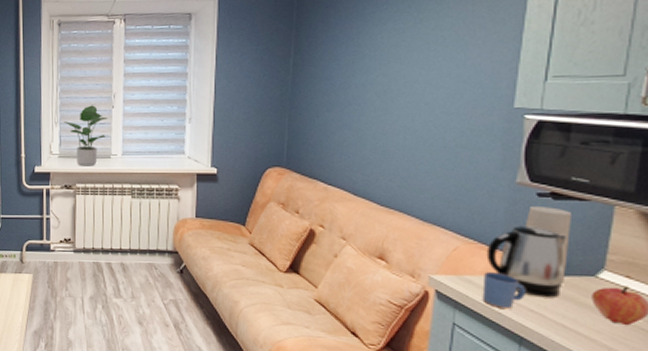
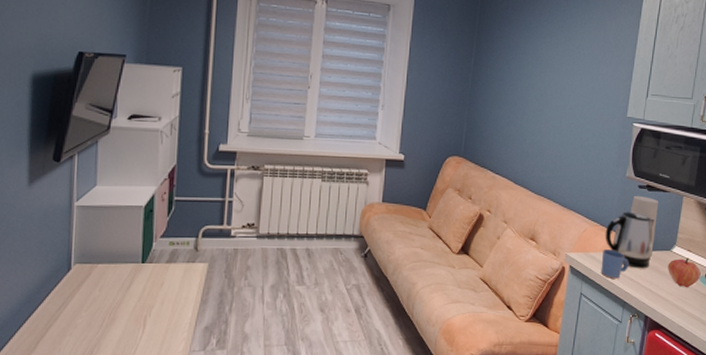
potted plant: present [63,105,107,166] -> none [255,83,302,147]

